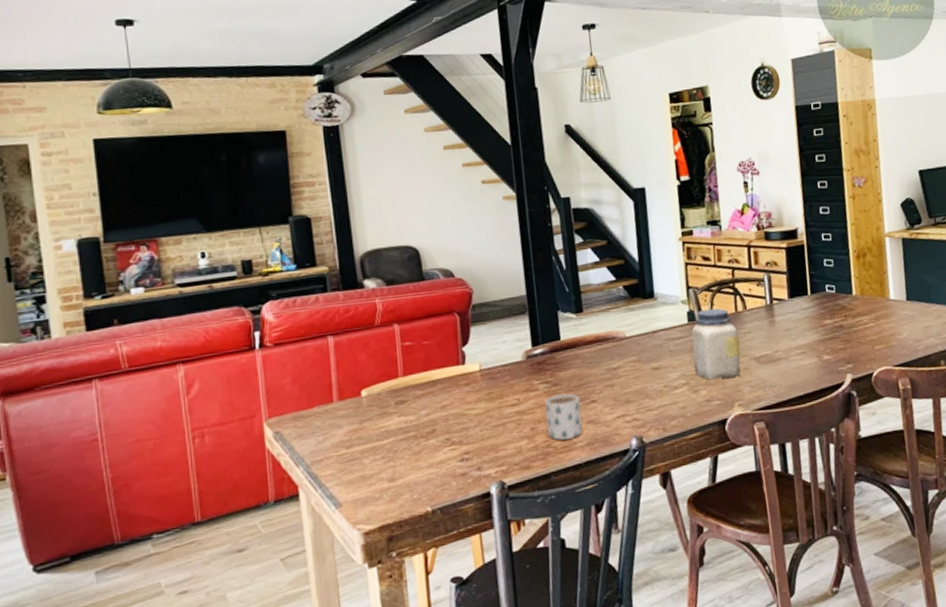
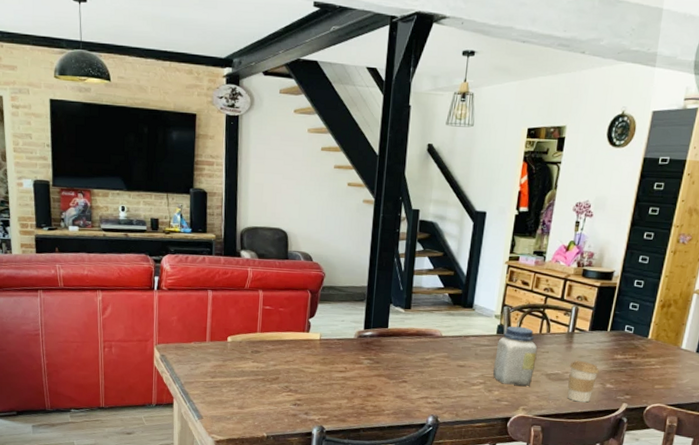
mug: present [545,393,583,441] -> none [363,370,395,407]
coffee cup: none [777,334,812,384] -> present [568,360,600,403]

